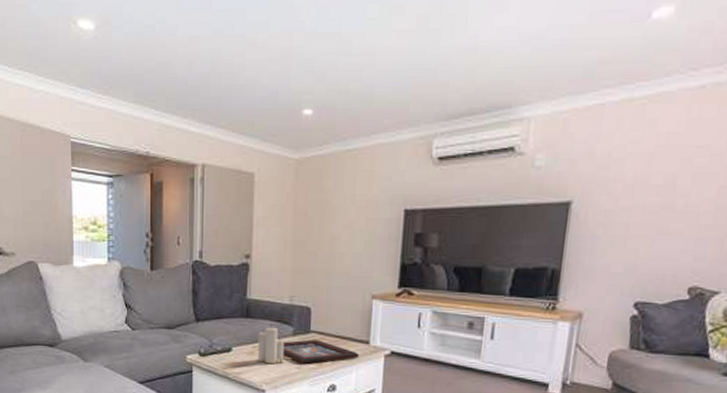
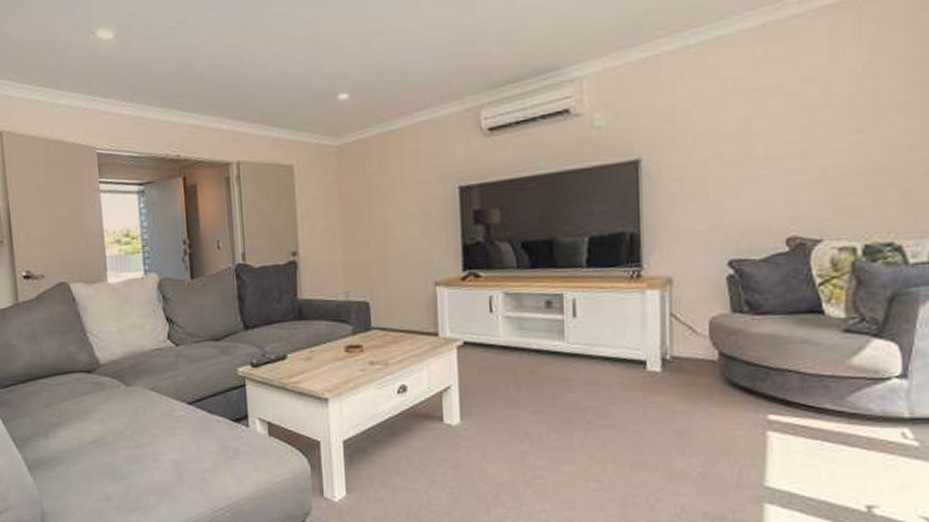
candle: present [257,327,284,365] -> none [314,327,346,369]
decorative tray: present [282,339,360,364] -> none [342,337,429,365]

